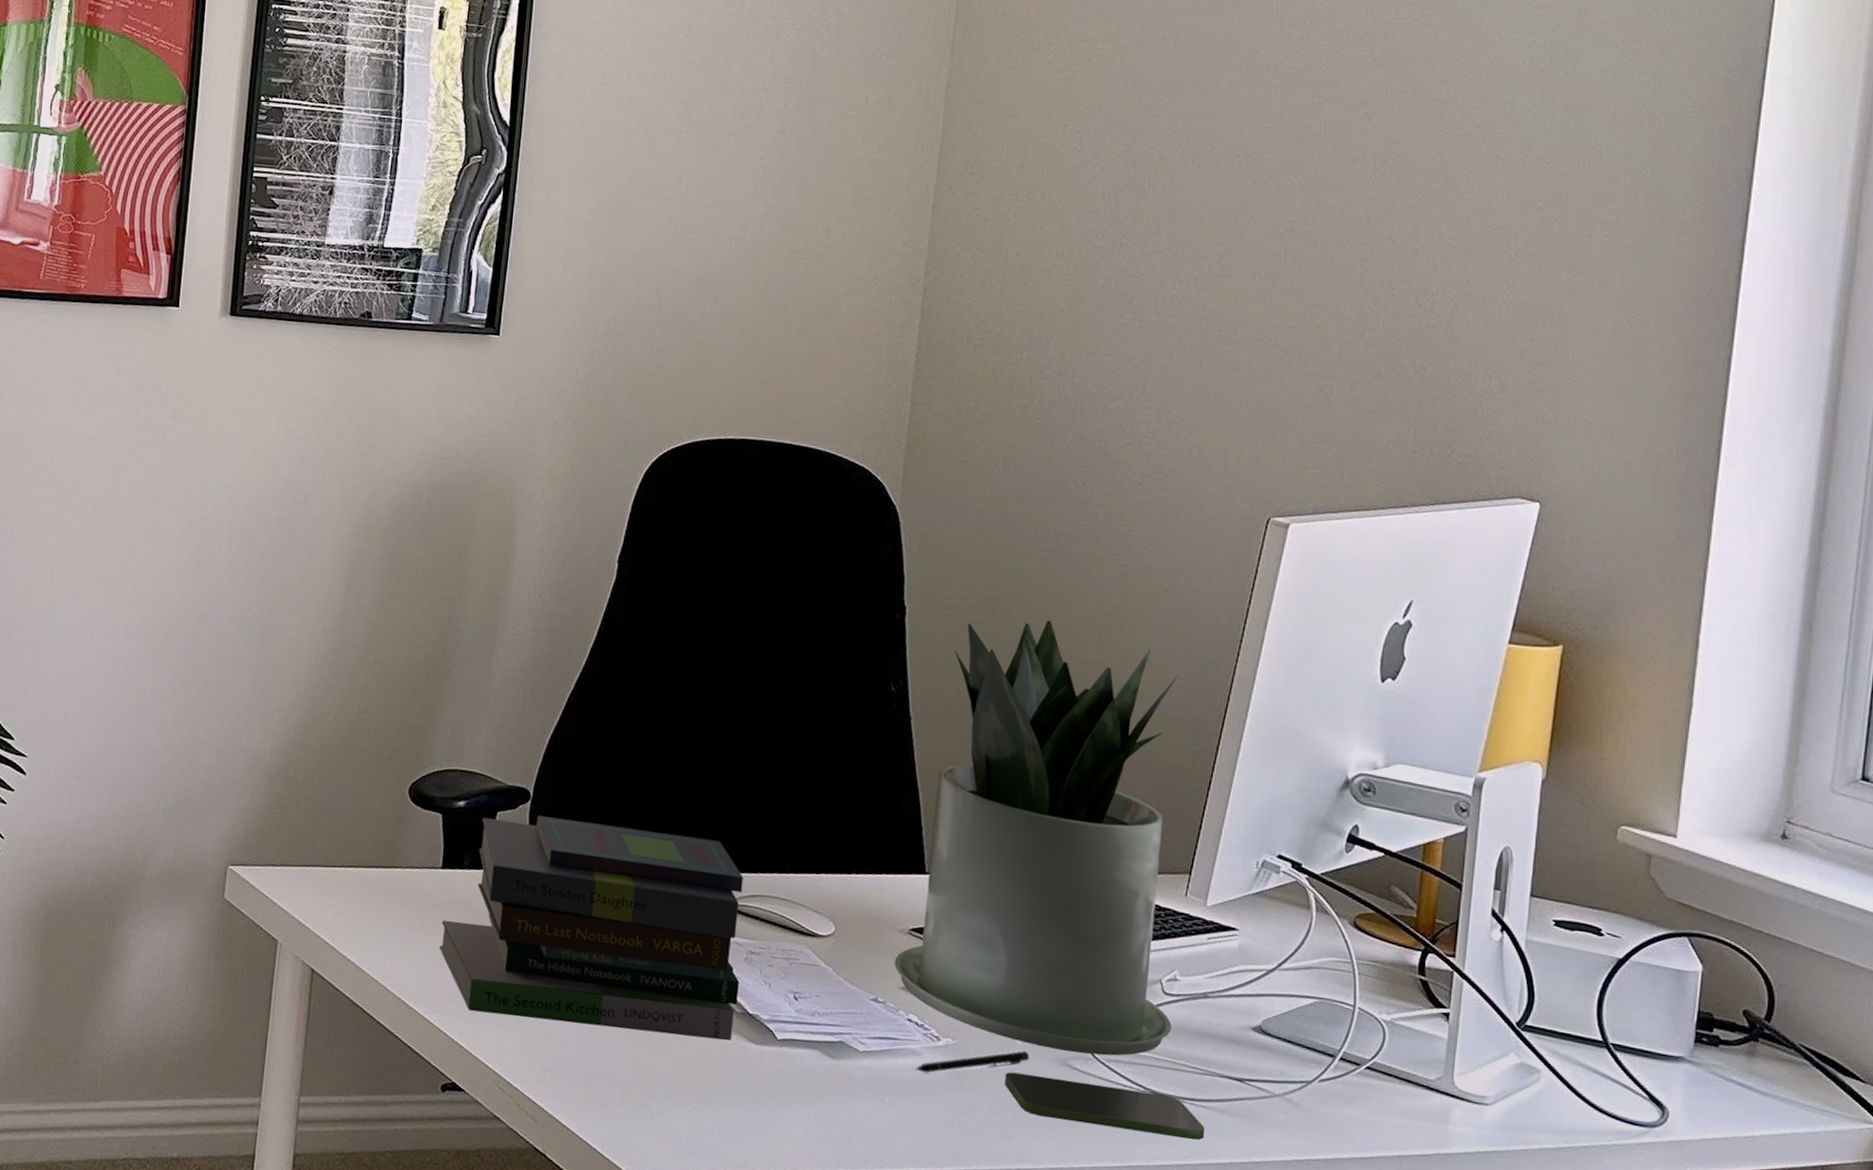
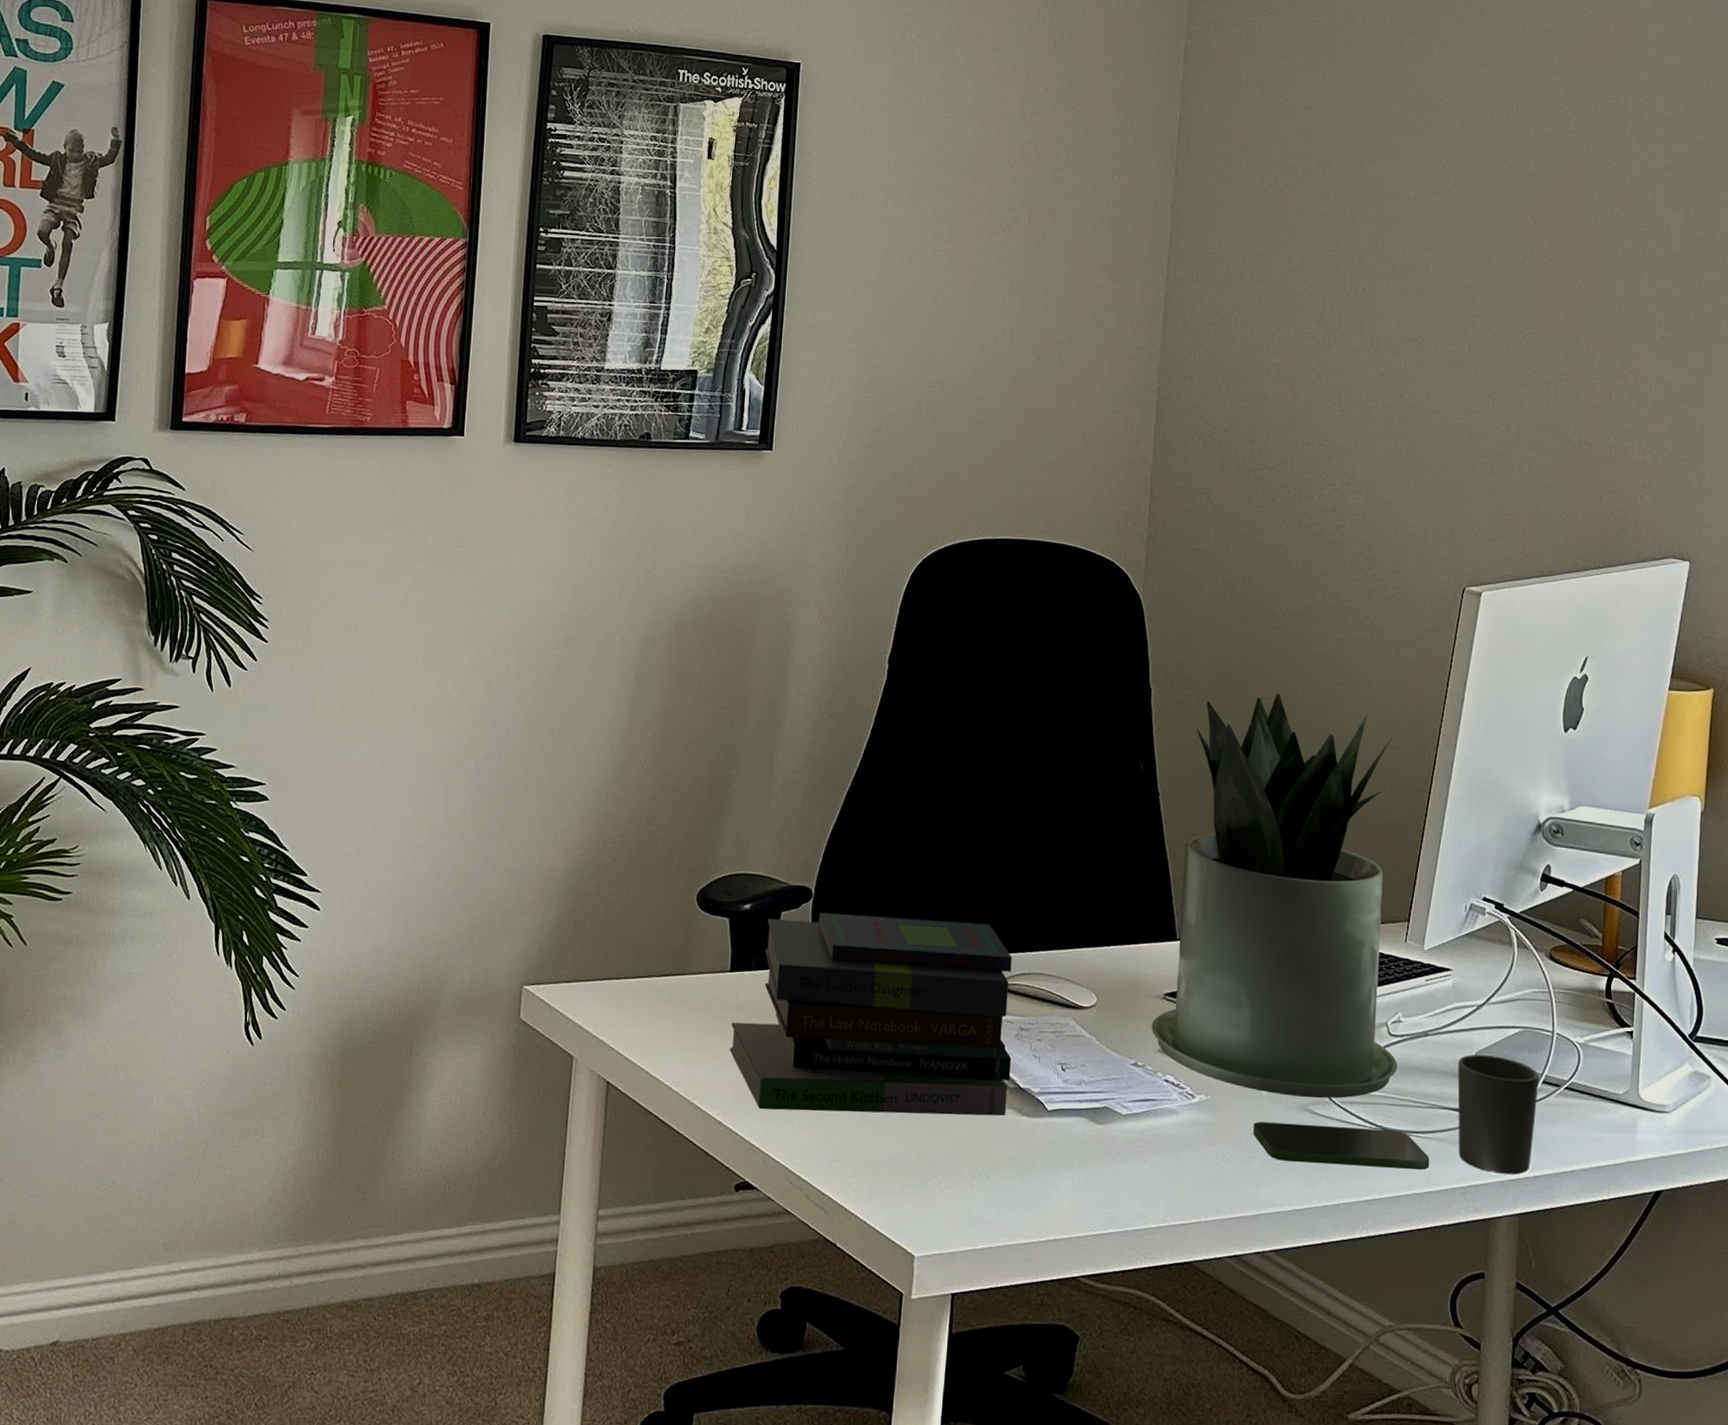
pen: present [916,1051,1029,1073] -> none [1174,1101,1274,1130]
mug: none [1238,1022,1337,1156] -> present [1457,1054,1540,1176]

